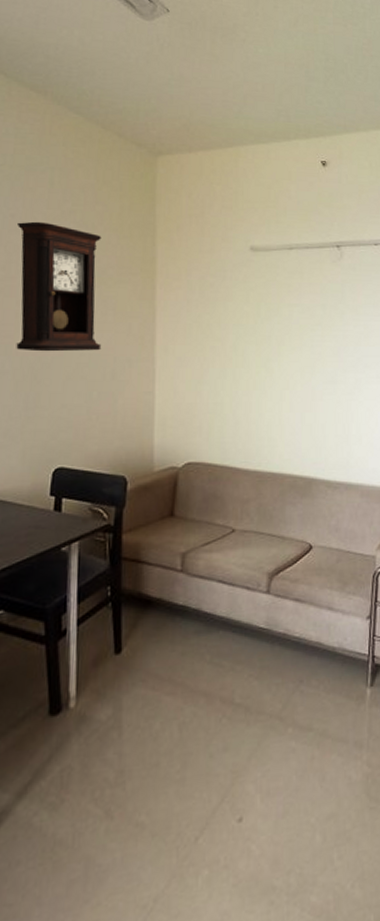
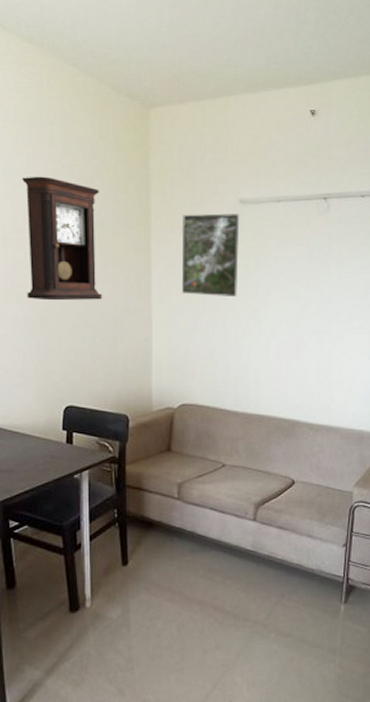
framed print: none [188,261,251,346] -> present [181,213,240,297]

